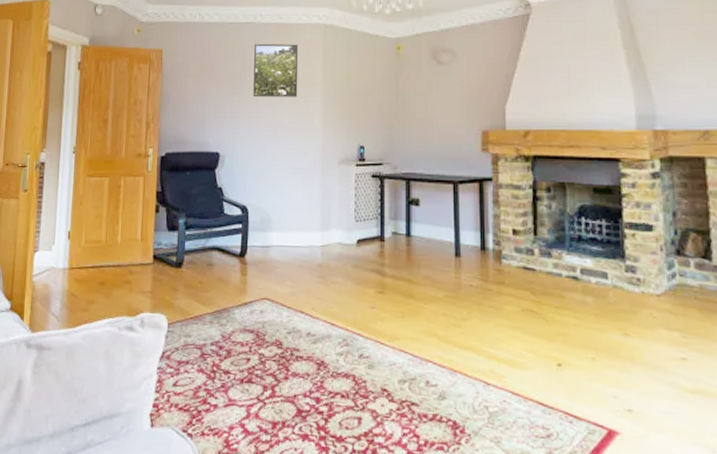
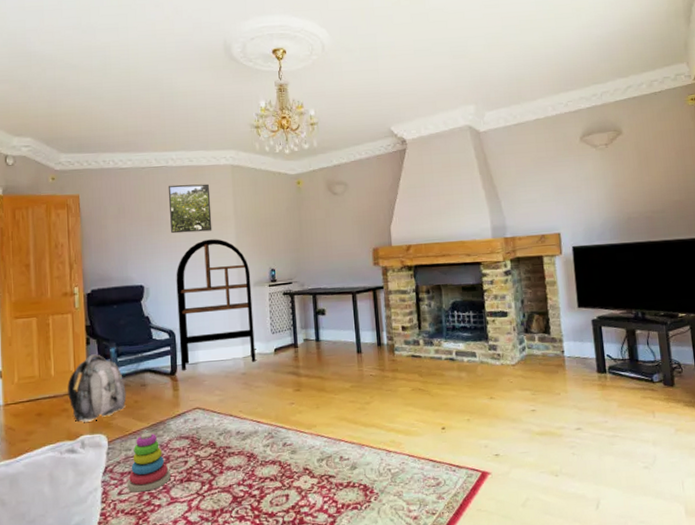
backpack: none [132,224,192,298] -> present [67,354,127,422]
stacking toy: none [183,319,231,387] -> present [127,433,171,492]
bookshelf: none [251,106,336,253] -> present [176,239,256,370]

